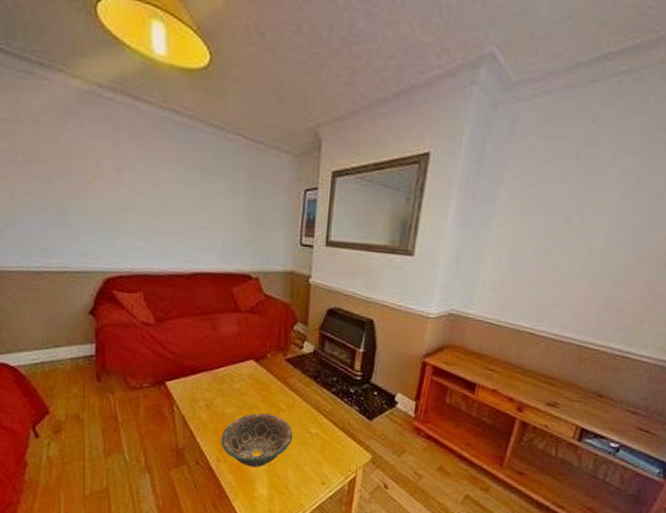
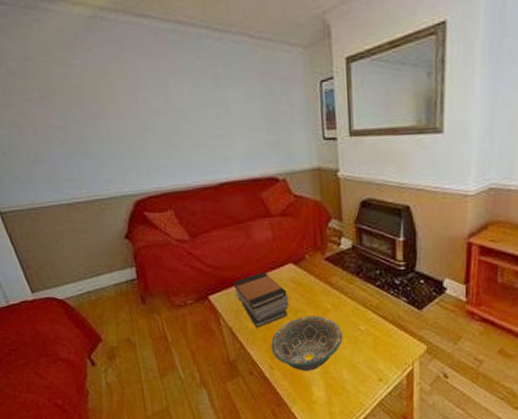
book stack: none [192,364,245,419] -> present [233,272,290,328]

